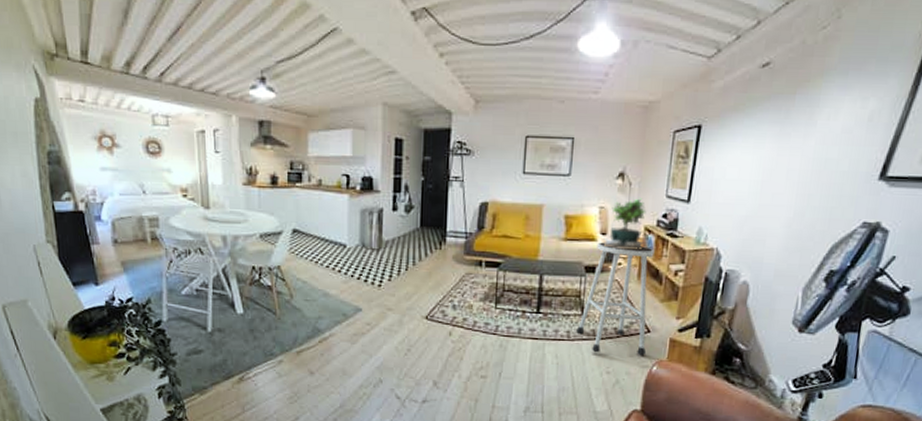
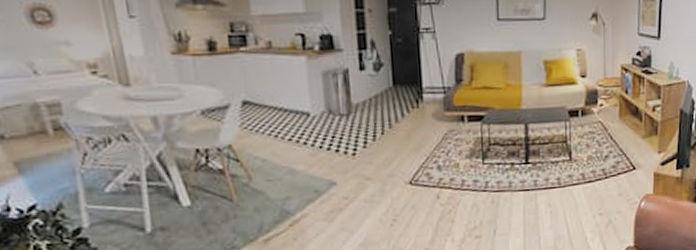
stool: present [576,242,655,355] -> none [566,84,634,197]
potted plant: present [603,198,647,251] -> none [583,38,623,92]

